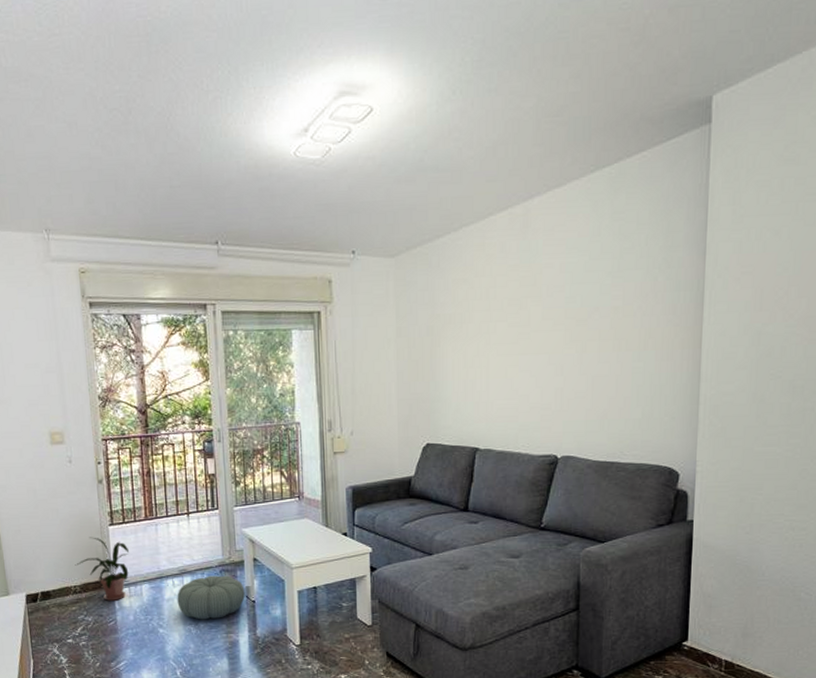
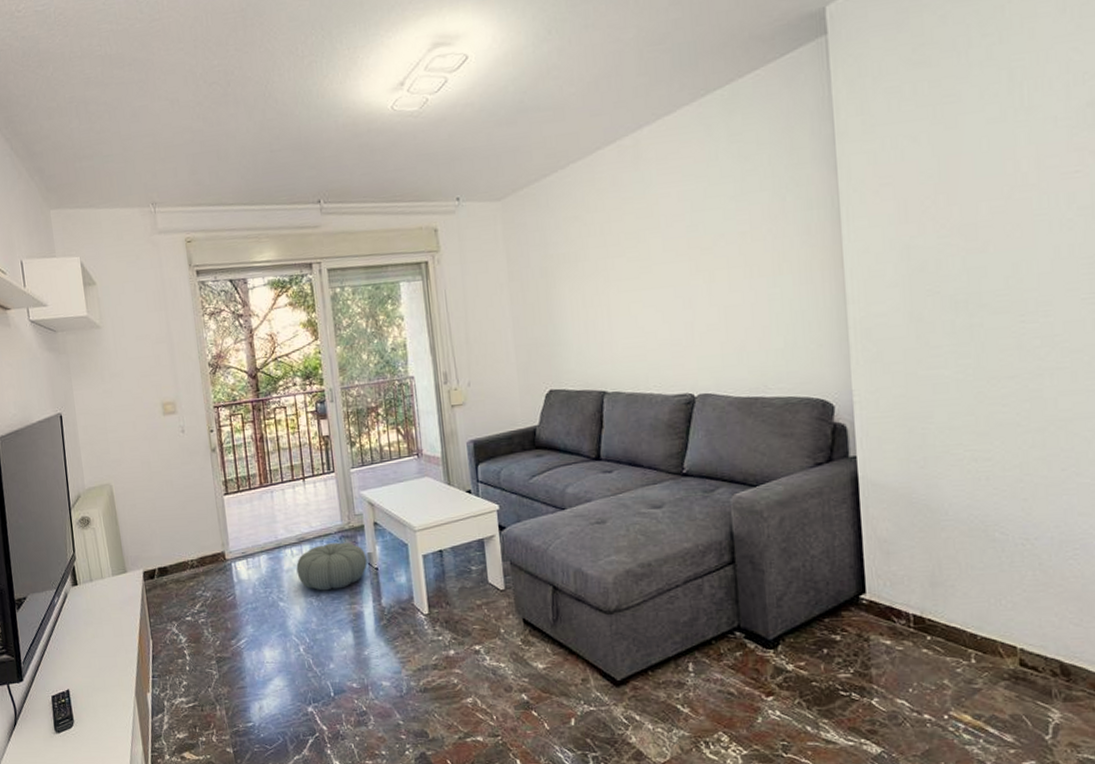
house plant: present [75,537,130,601] -> none [191,508,246,574]

